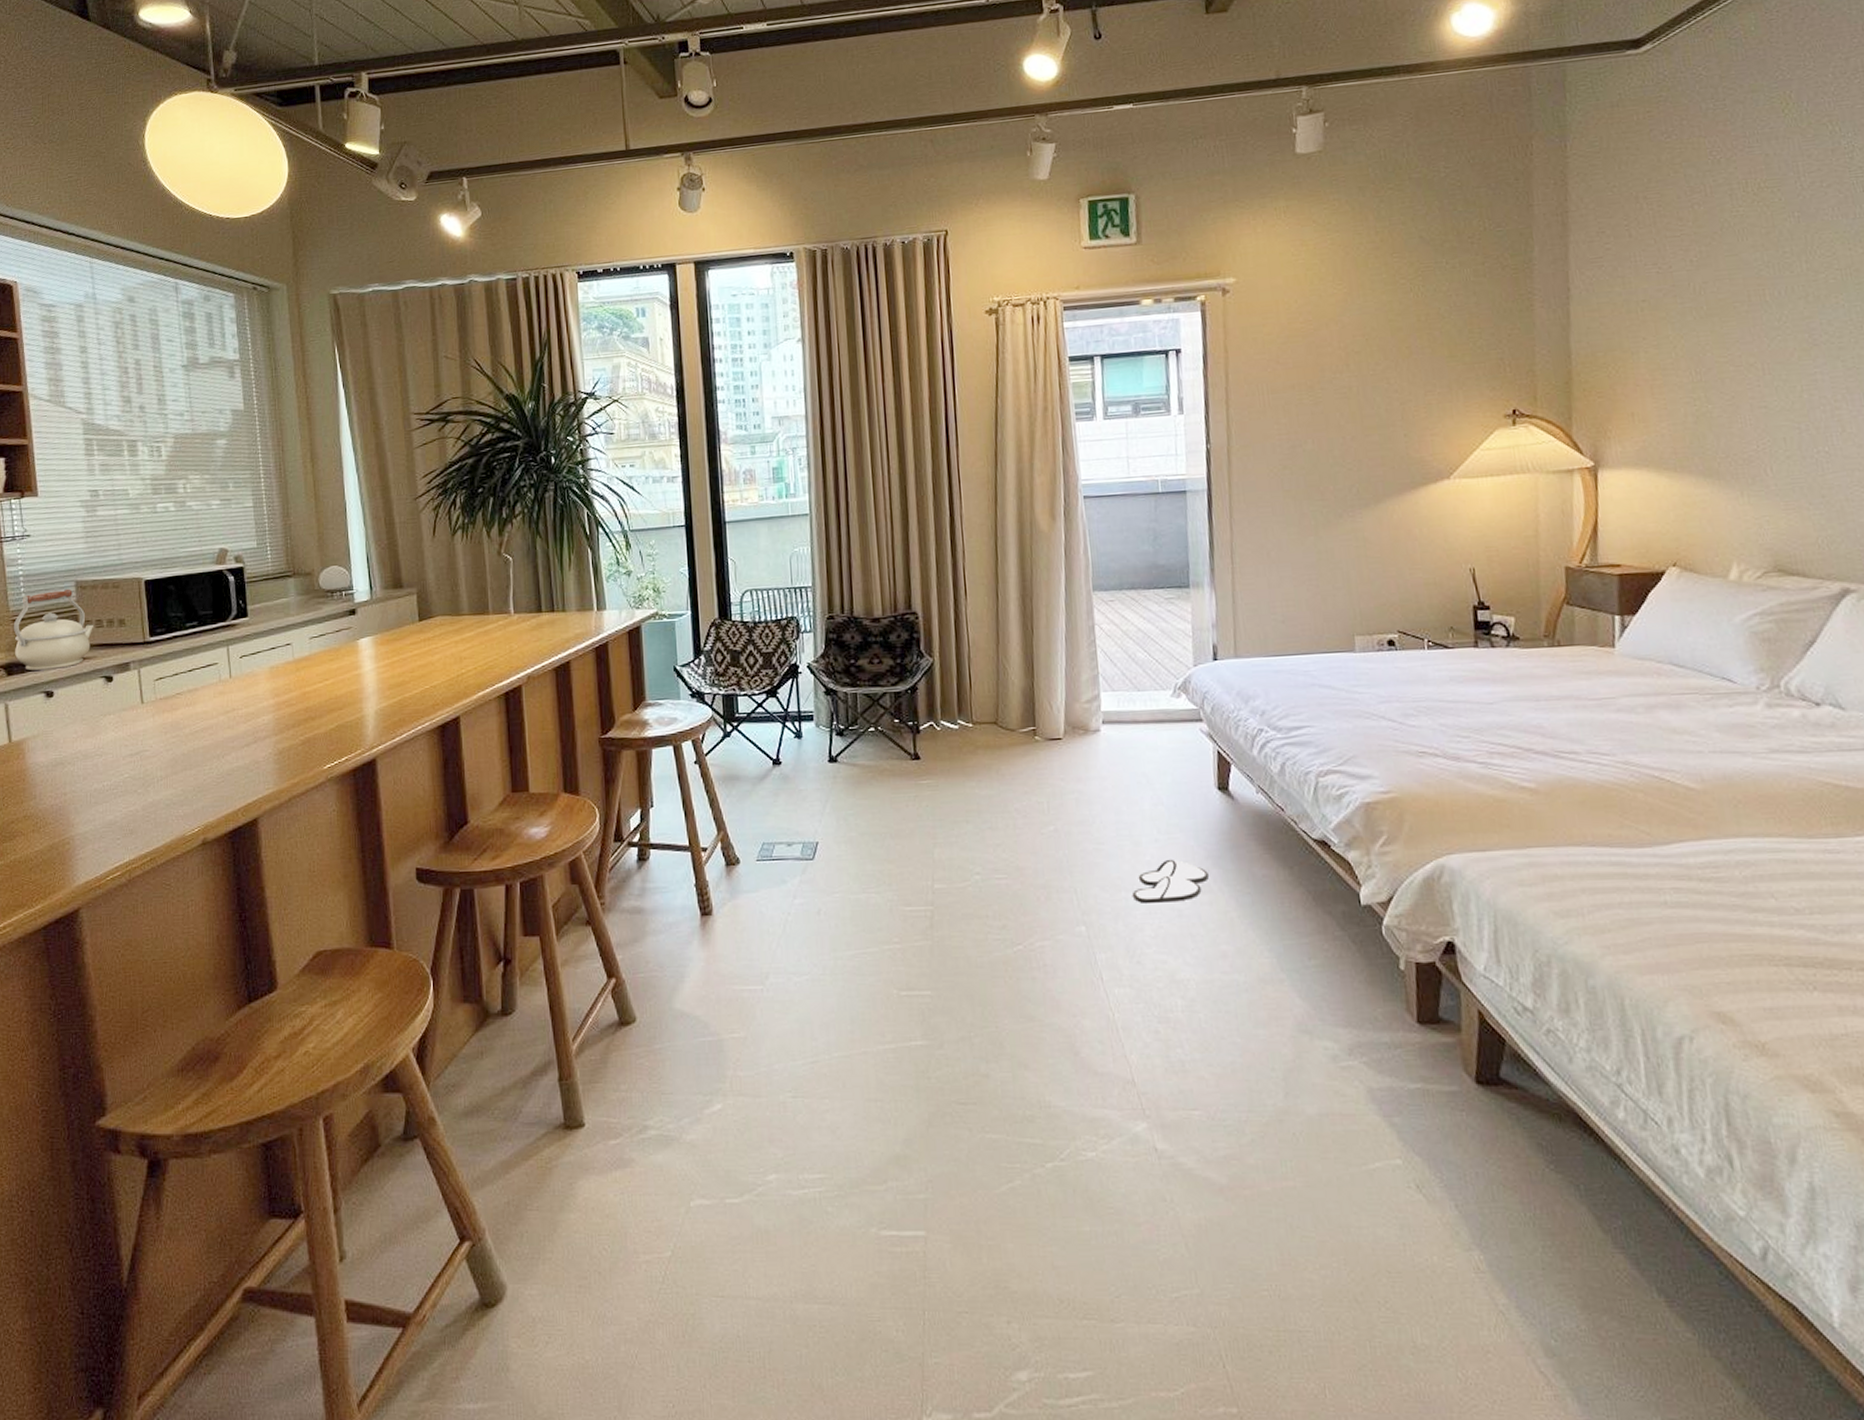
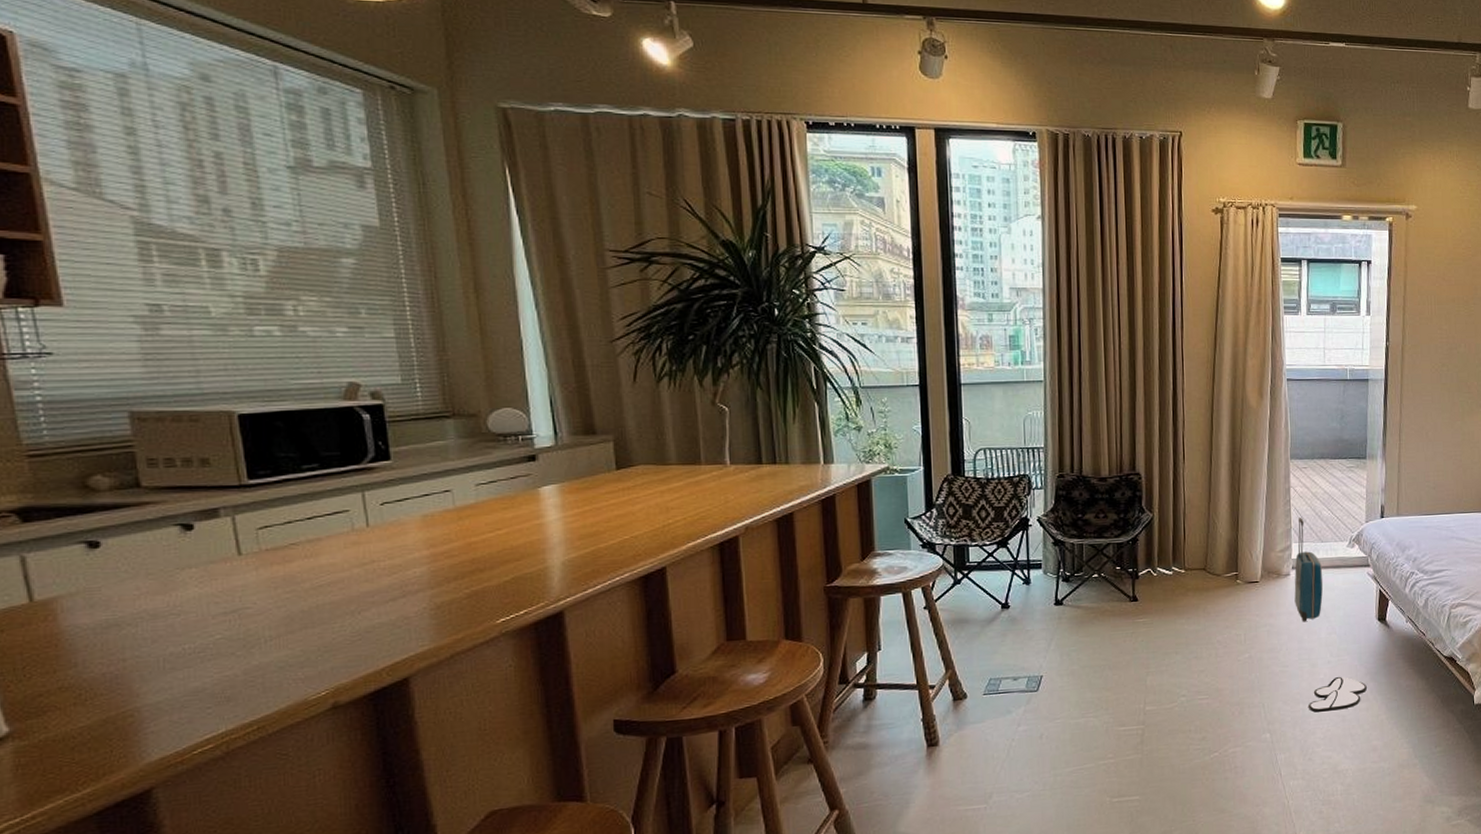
kettle: present [13,588,94,671] -> none [29,420,162,517]
suitcase: none [1106,661,1144,790] -> present [1294,518,1324,622]

